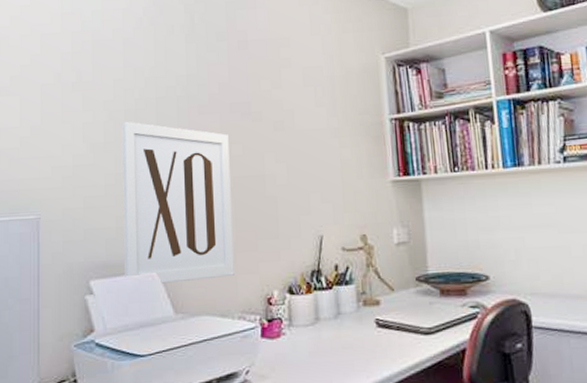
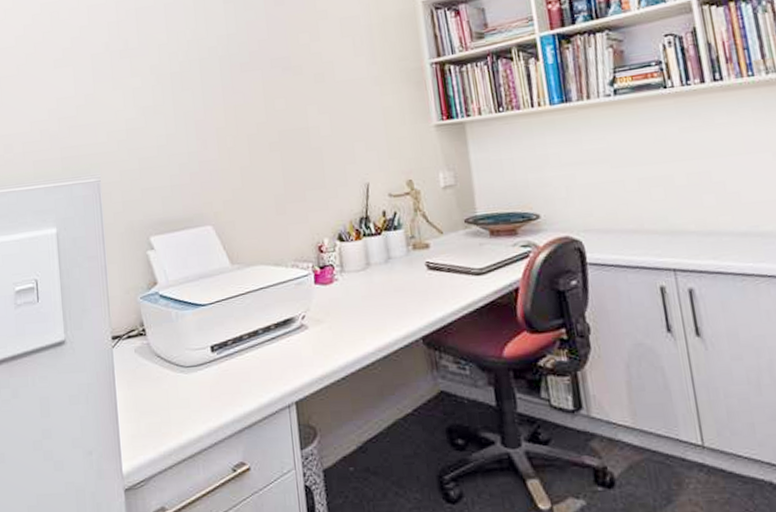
wall art: present [122,121,234,284] -> none [169,83,285,237]

